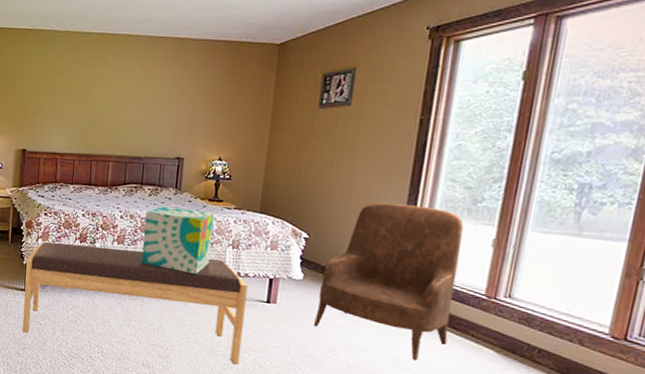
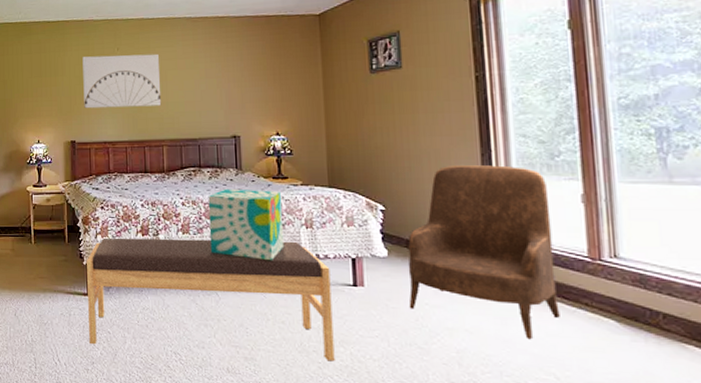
wall art: none [38,68,117,122] -> present [82,53,162,109]

